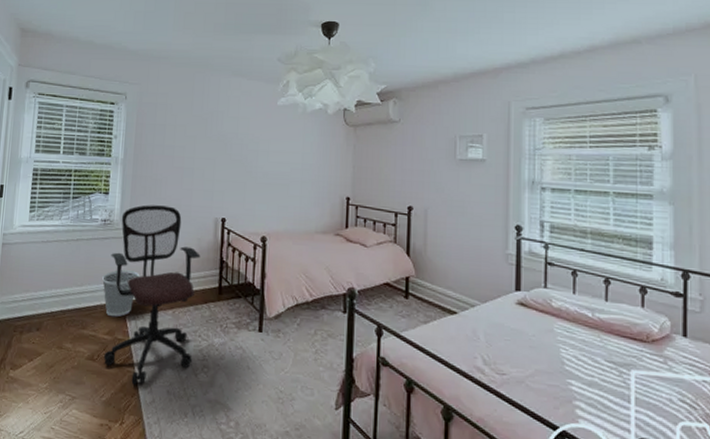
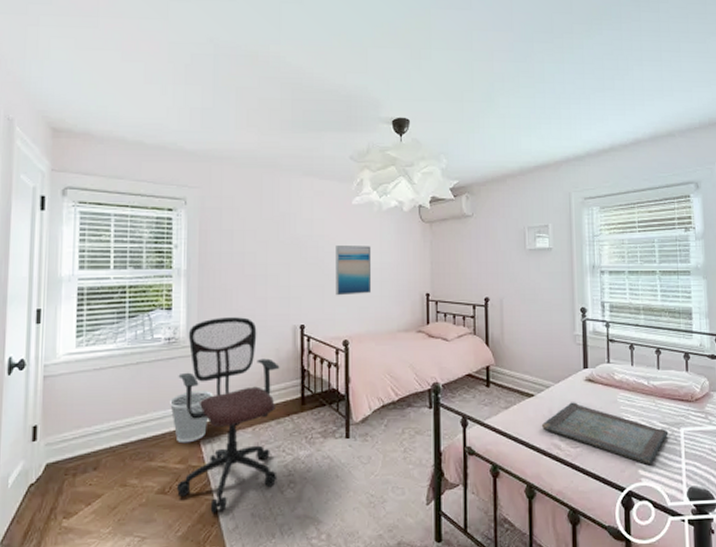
wall art: none [256,144,294,193] -> present [336,246,372,296]
serving tray: none [463,325,616,405] -> present [541,402,669,465]

